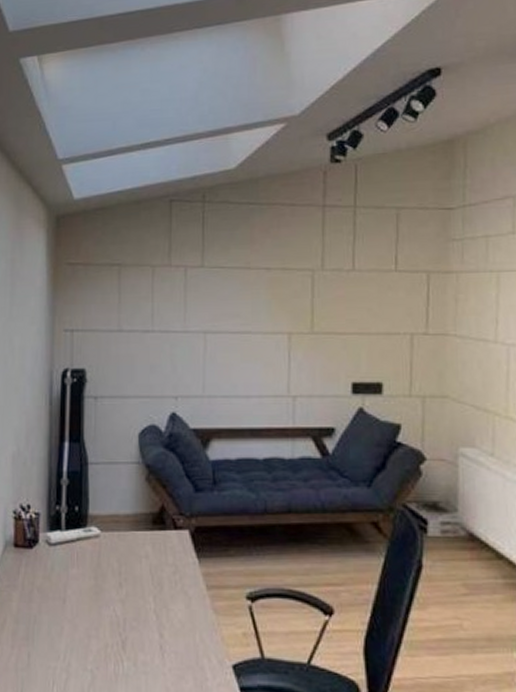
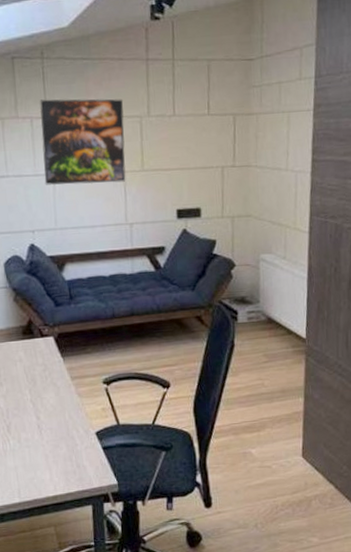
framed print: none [194,246,293,346] -> present [39,99,126,186]

